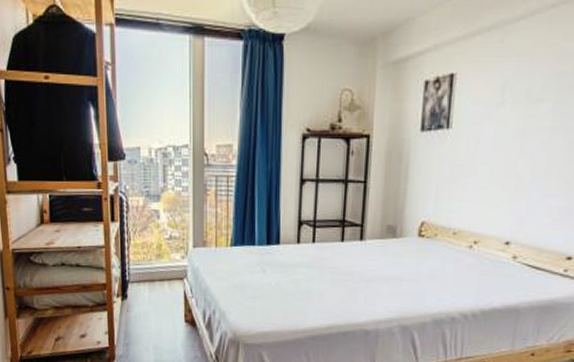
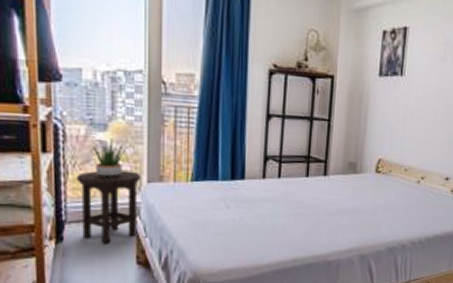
stool: none [136,237,188,303] -> present [76,171,141,244]
potted plant: none [148,207,176,243] -> present [91,137,127,178]

